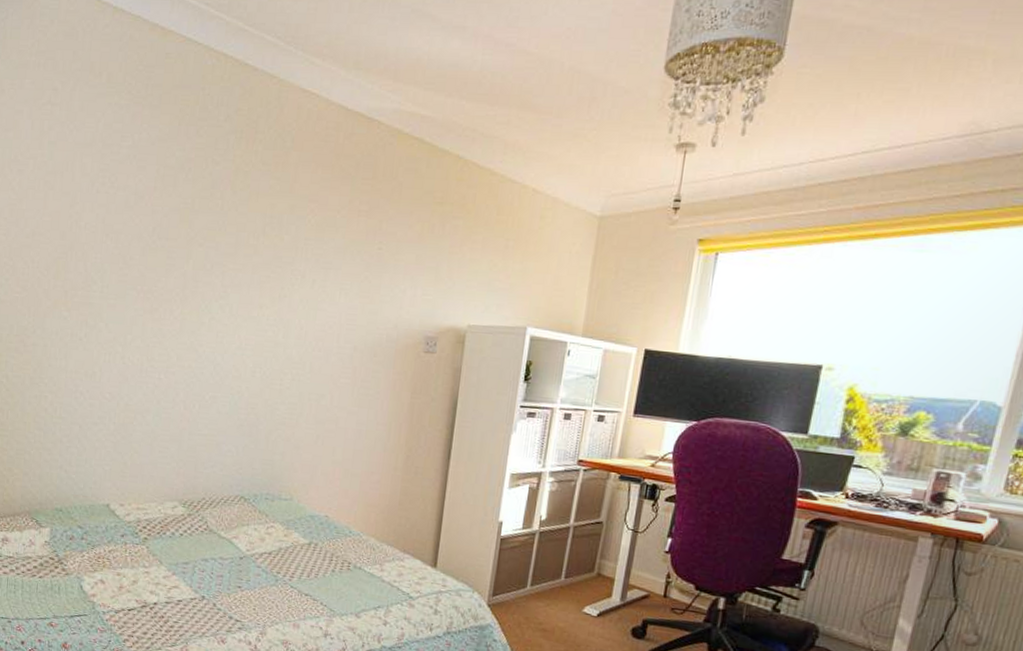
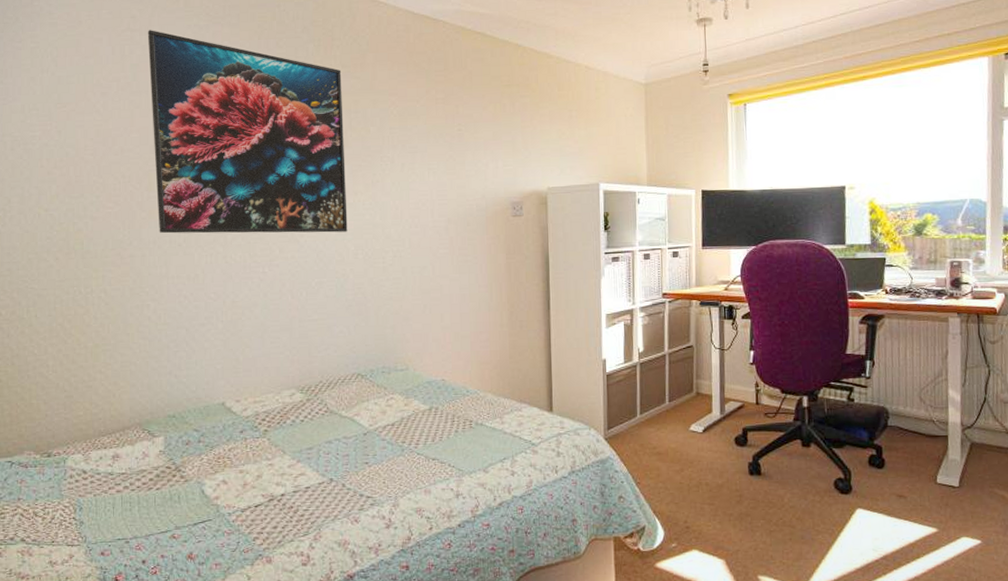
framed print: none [62,105,261,347] -> present [147,30,348,234]

